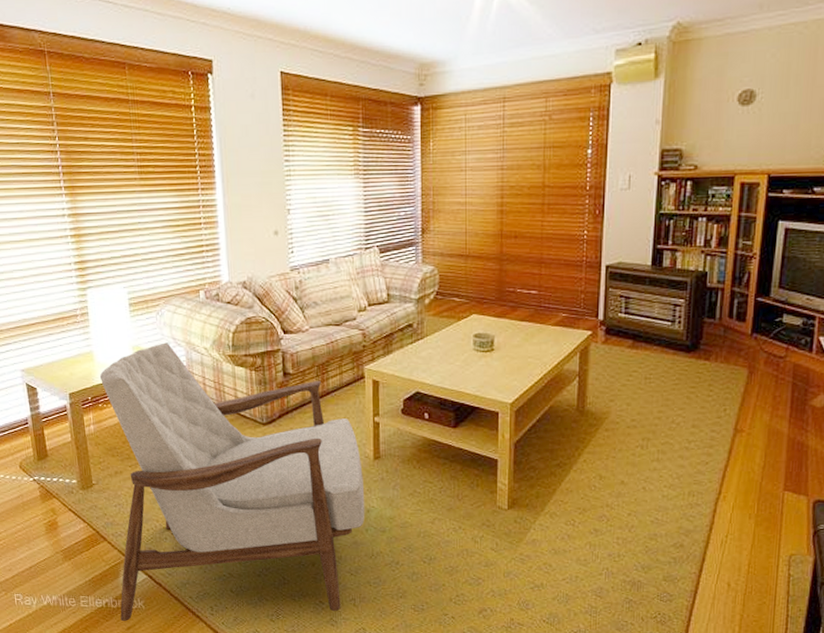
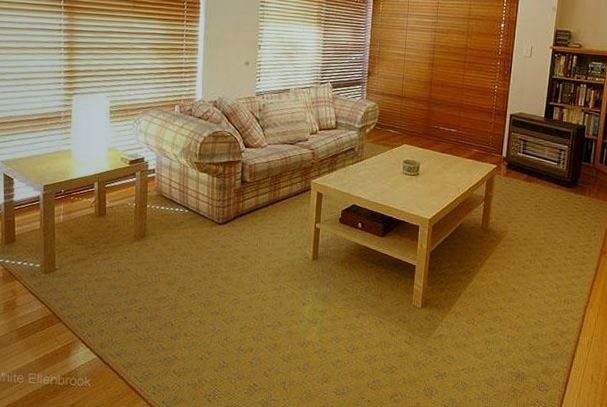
armchair: present [99,342,365,622] -> none [66,147,302,399]

